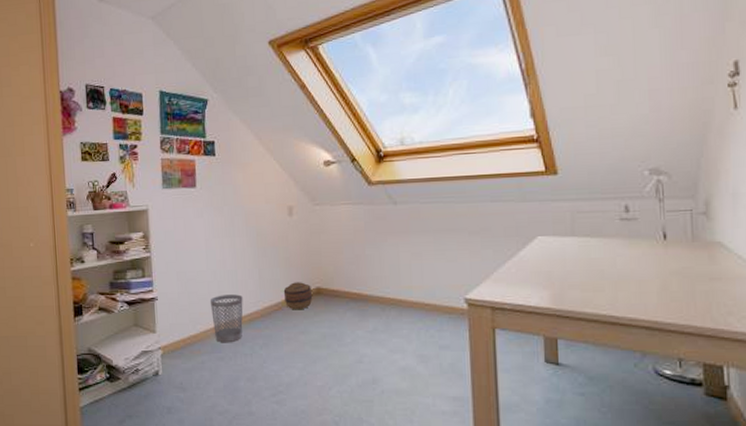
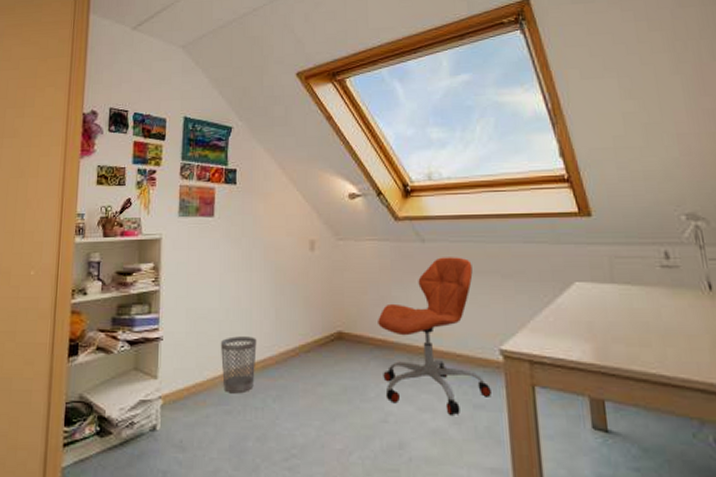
basket: present [283,282,313,309] -> none [301,325,334,356]
office chair: none [353,217,456,355] -> present [378,257,491,415]

